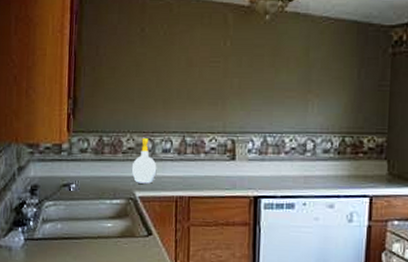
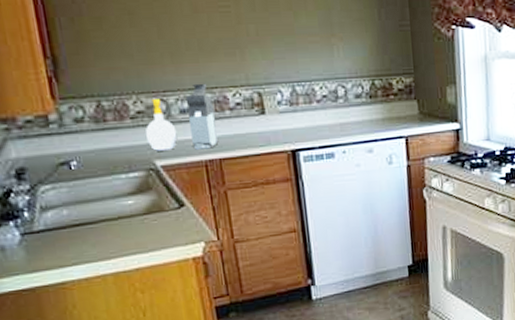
coffee maker: none [168,127,192,187] -> present [185,83,218,150]

